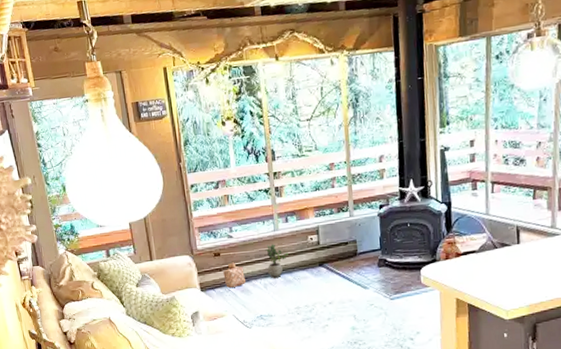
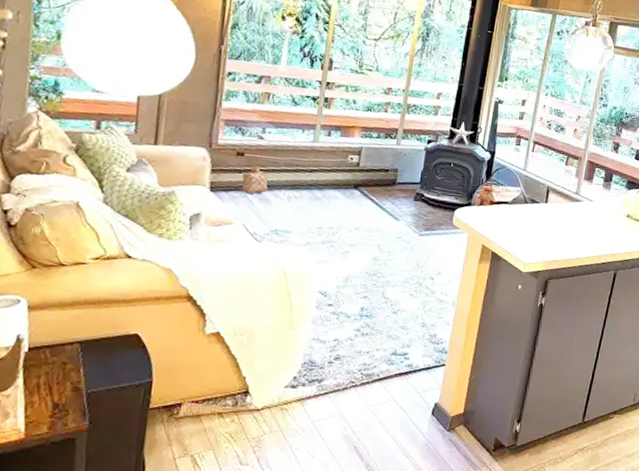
potted plant: present [265,244,288,278] -> none [296,155,323,192]

